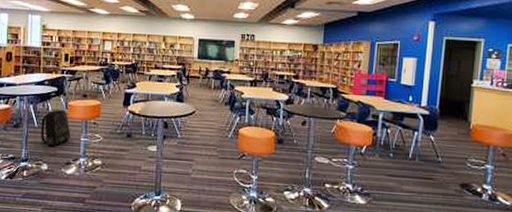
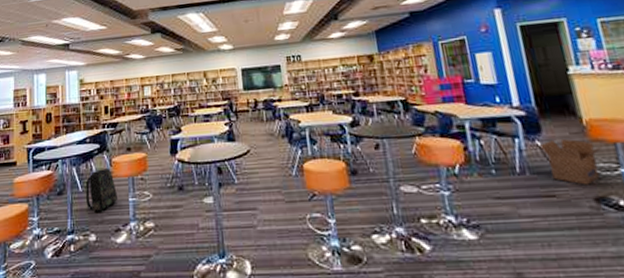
cardboard box: none [432,136,479,174] -> present [538,139,603,186]

